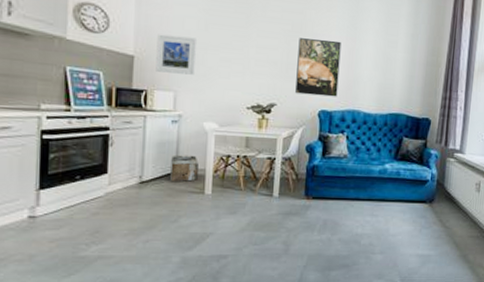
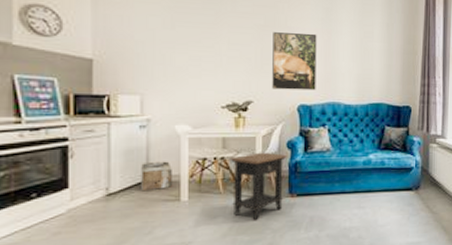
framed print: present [156,34,198,75] -> none [118,34,164,76]
side table: none [251,153,306,220] -> present [230,152,287,221]

